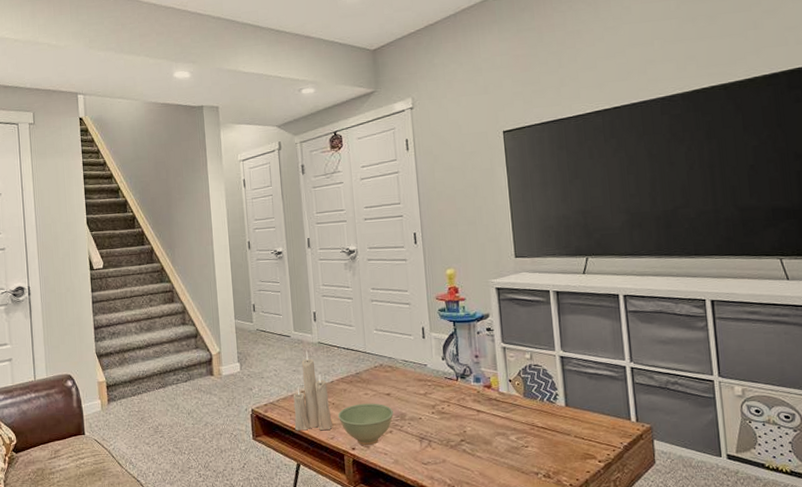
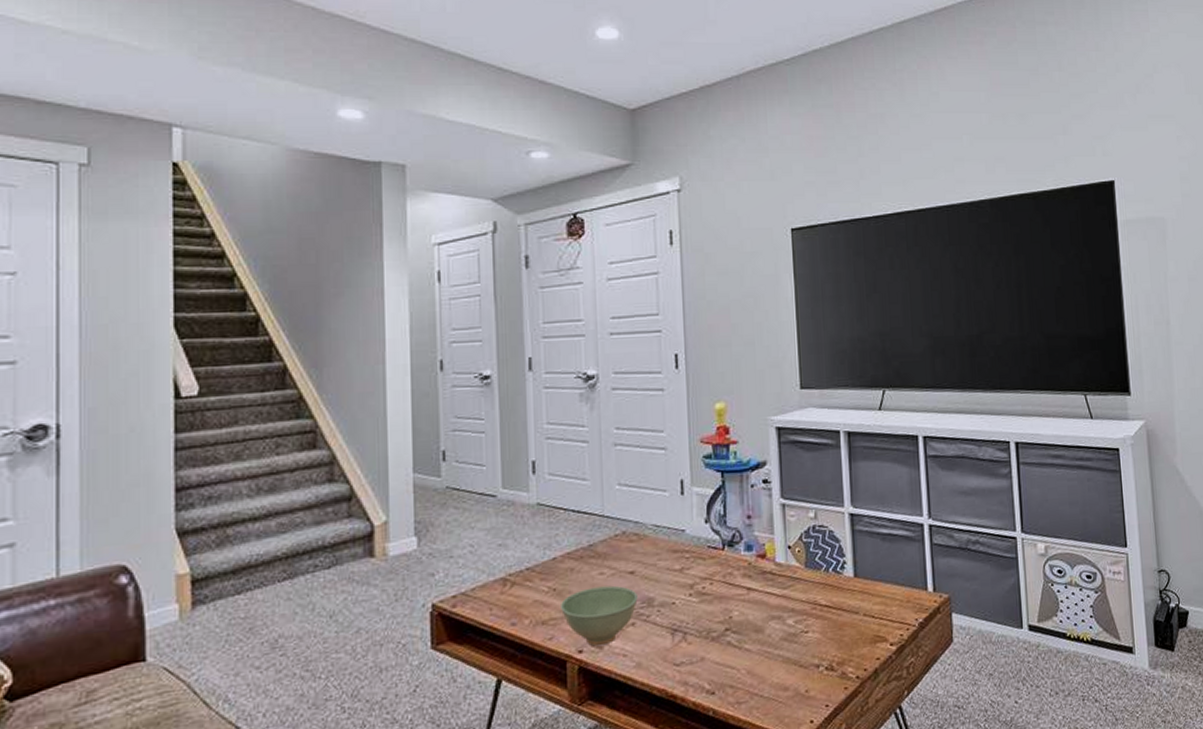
candle: present [293,351,334,431] -> none [495,516,553,632]

